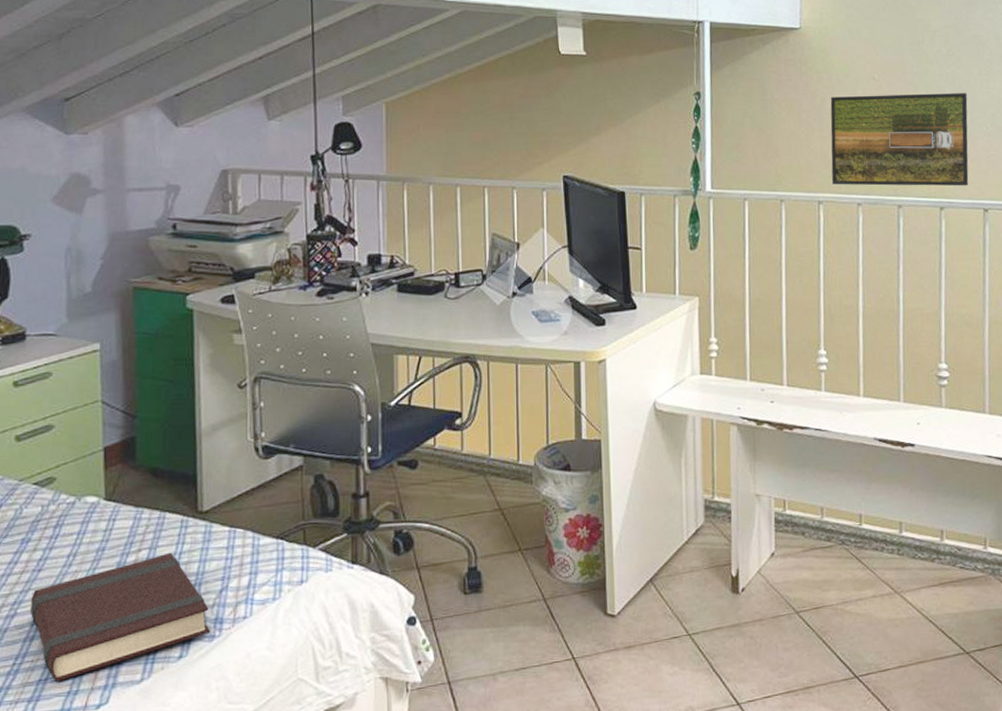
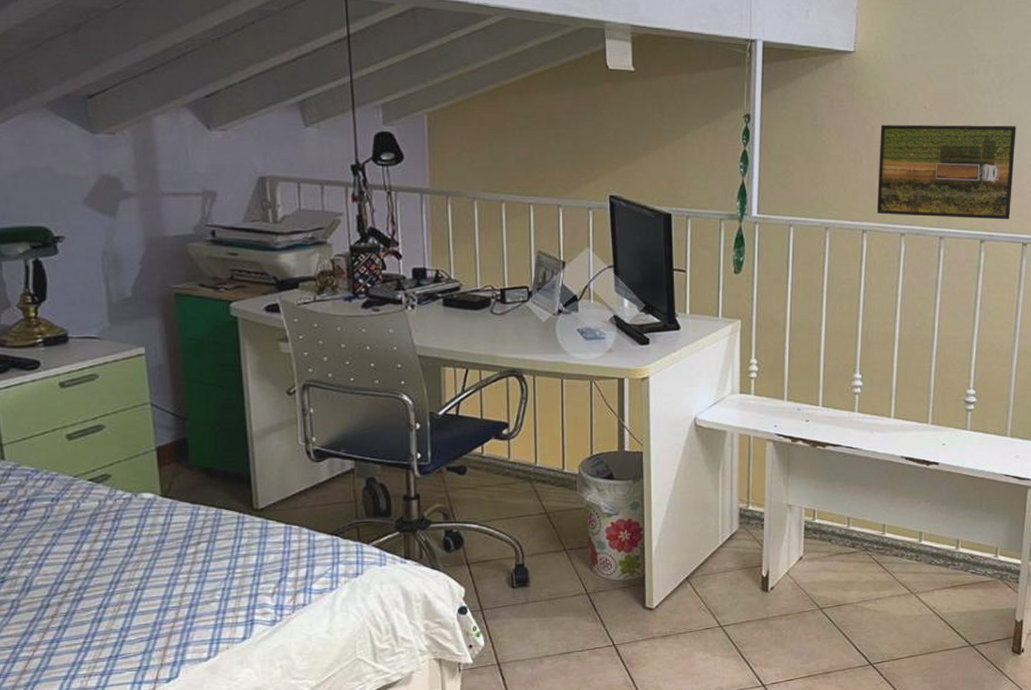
book: present [29,552,210,683] -> none [95,545,271,659]

